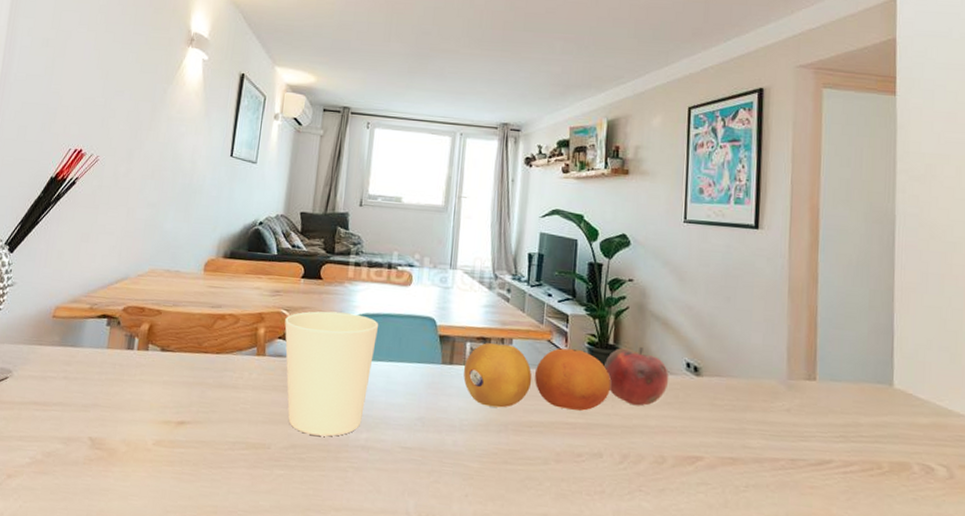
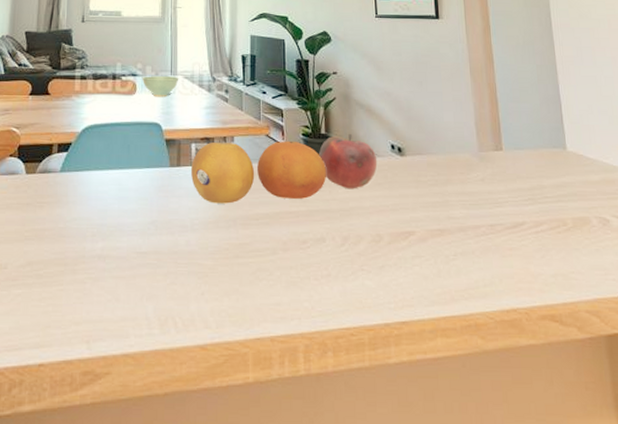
dixie cup: present [284,311,379,437] -> none [15,125,108,250]
bowl: none [419,268,459,292] -> present [143,76,179,98]

